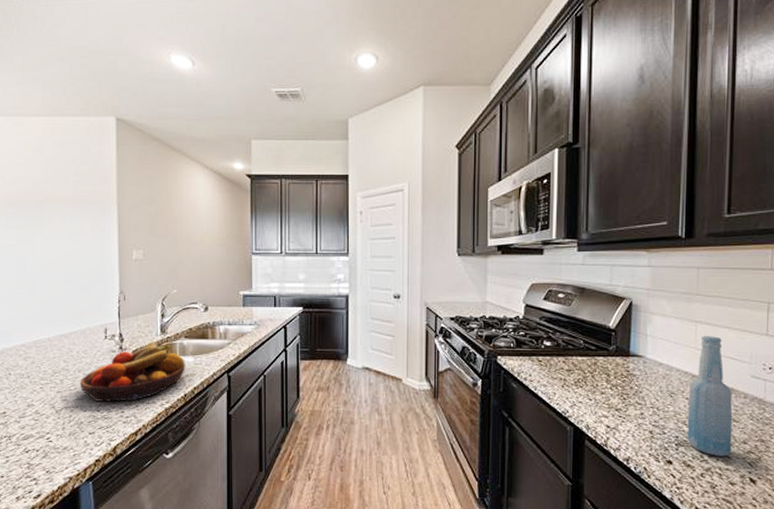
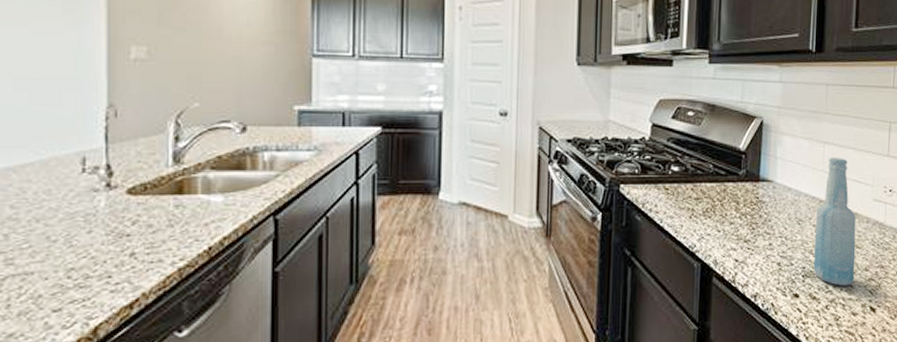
fruit bowl: present [79,341,186,402] -> none [37,175,211,264]

